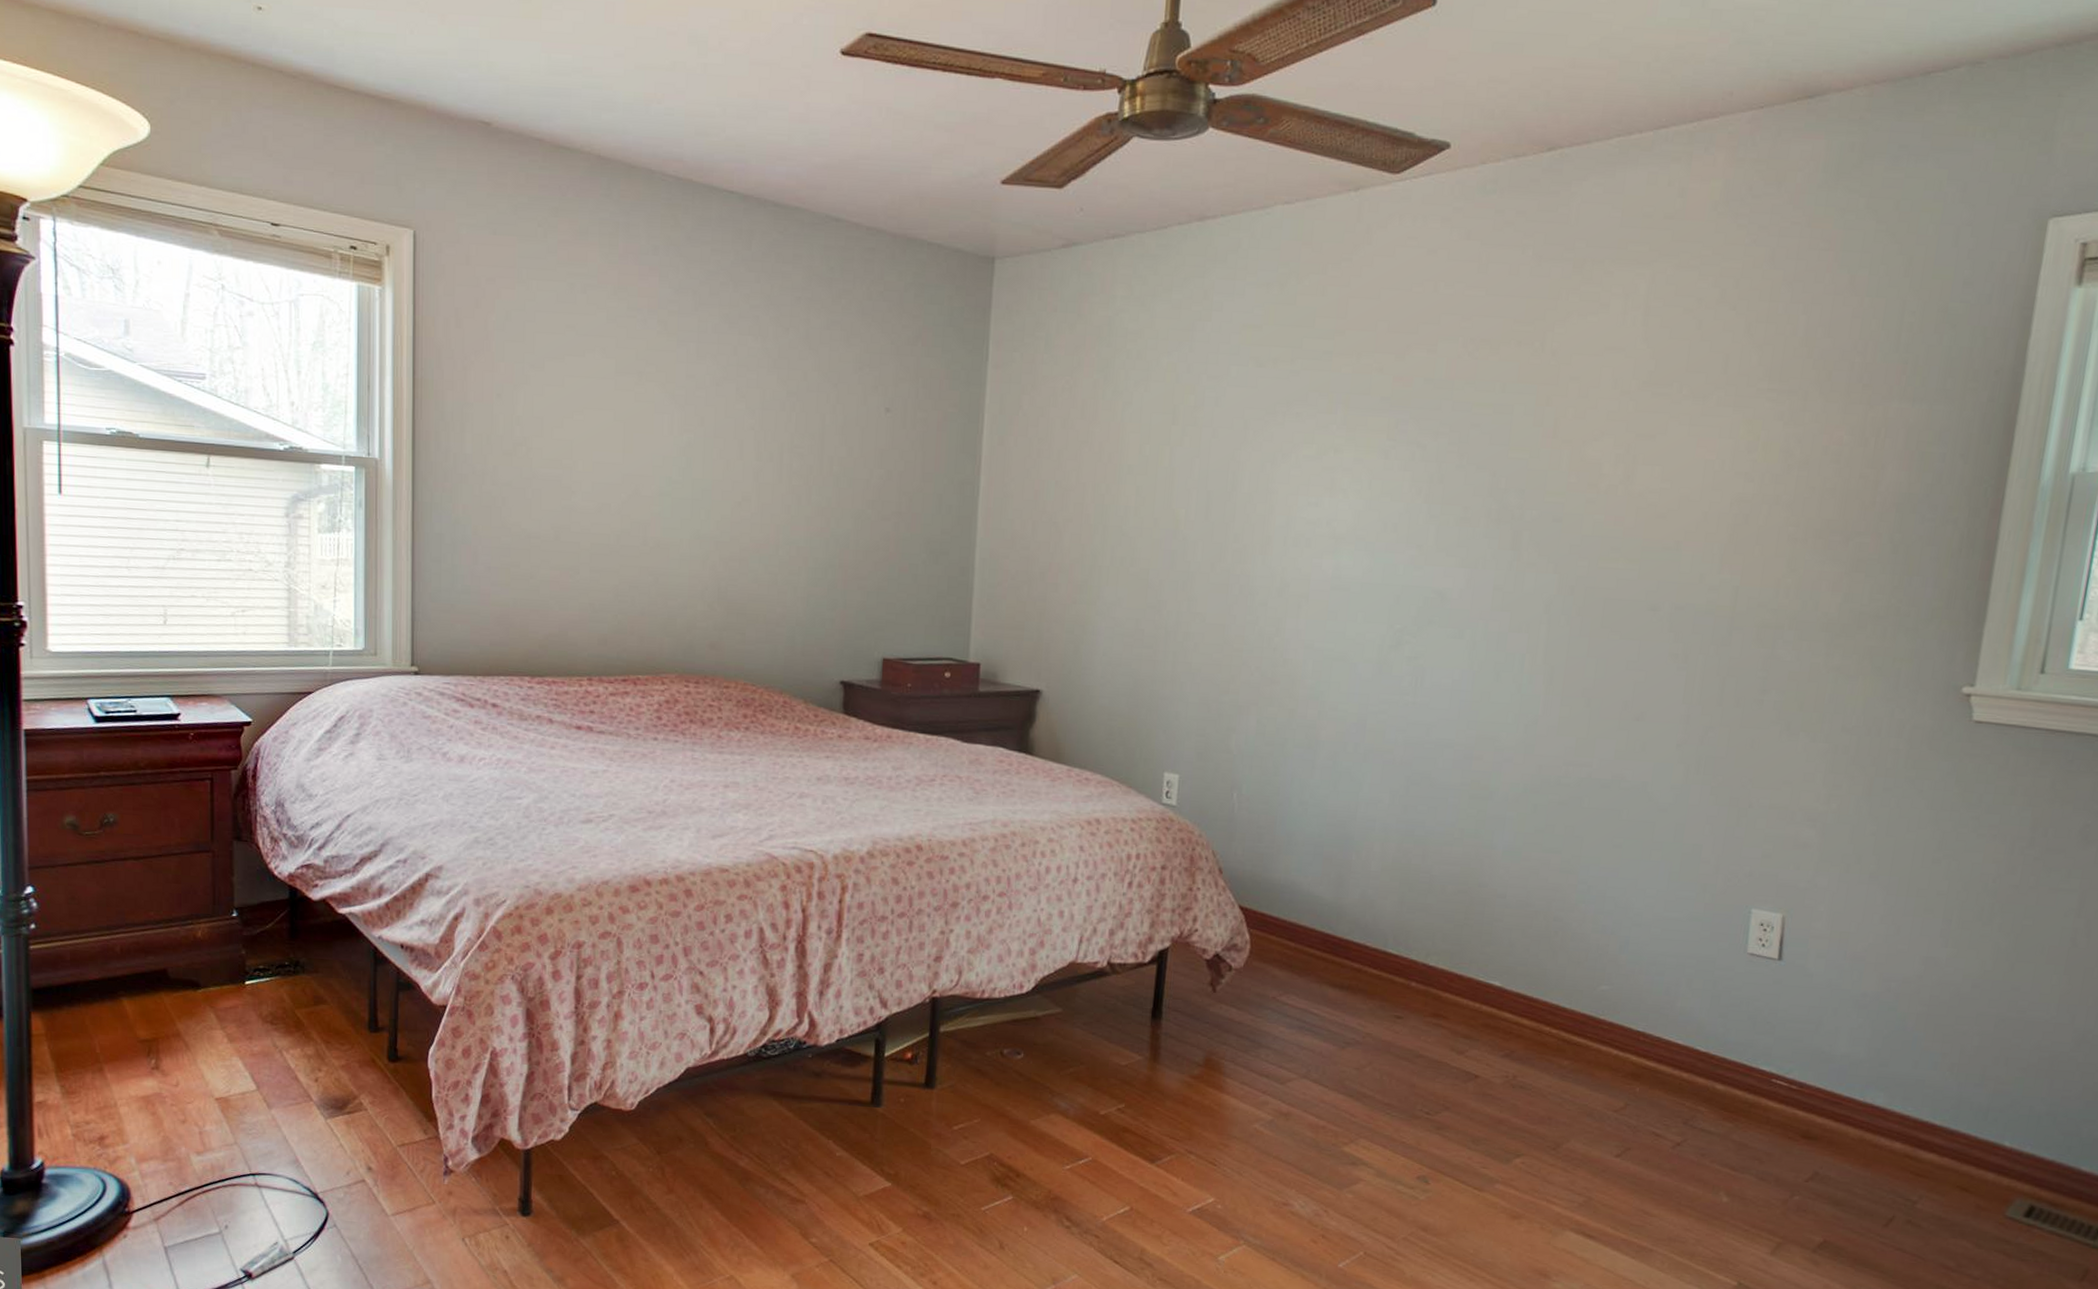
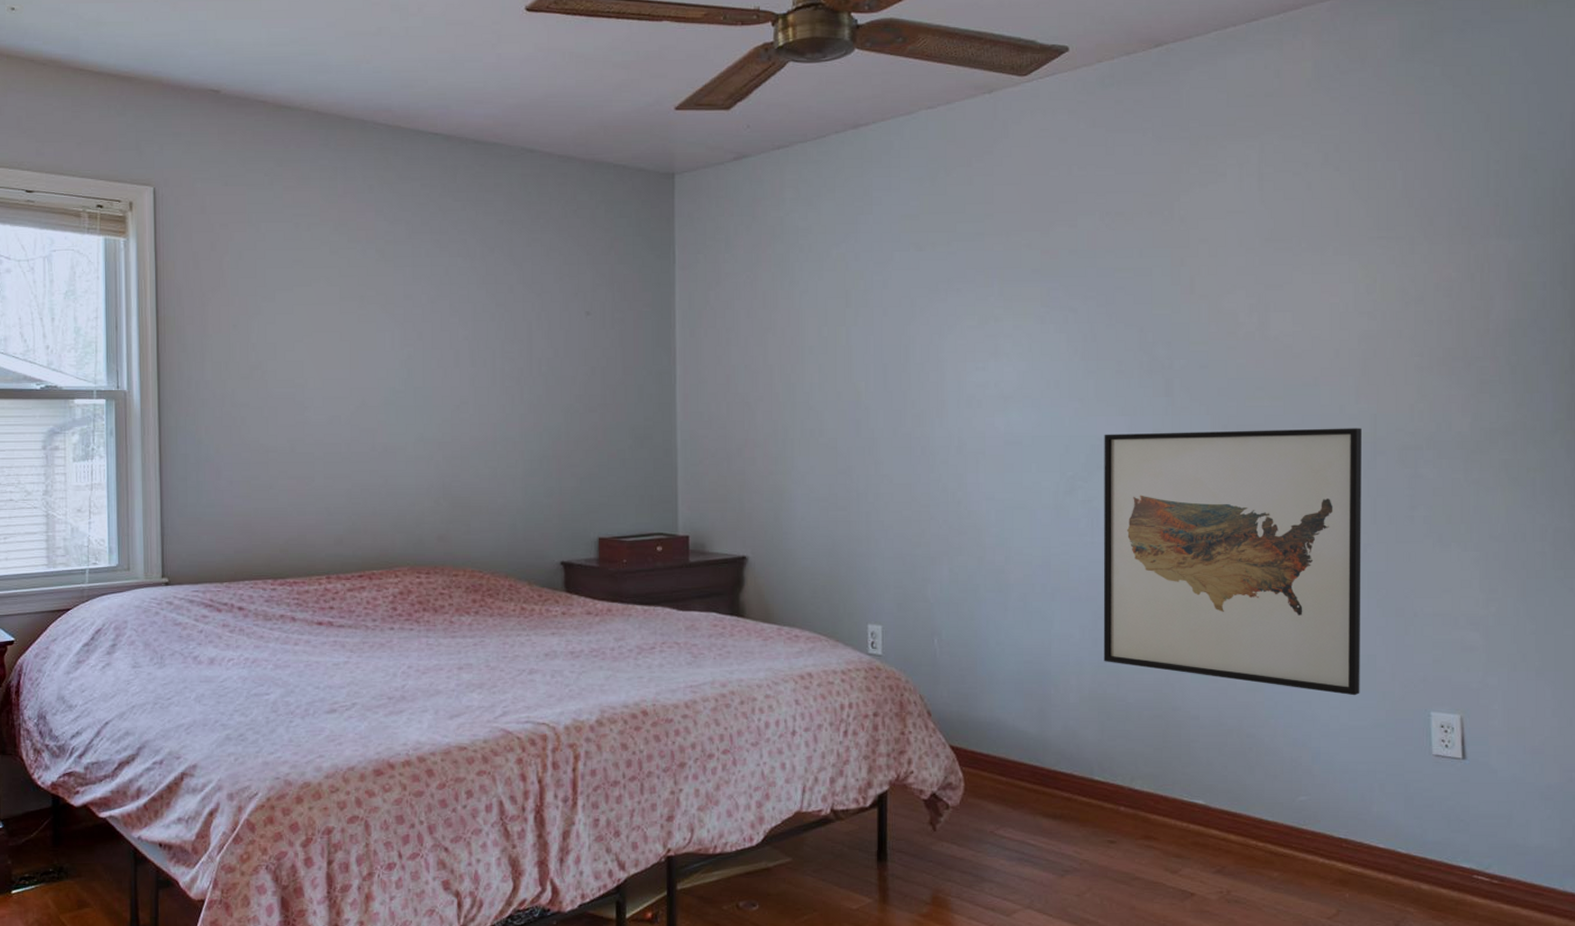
wall art: none [1411,586,1721,886] -> present [1103,428,1362,696]

